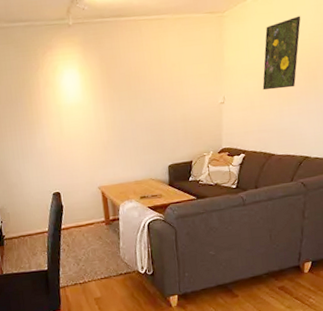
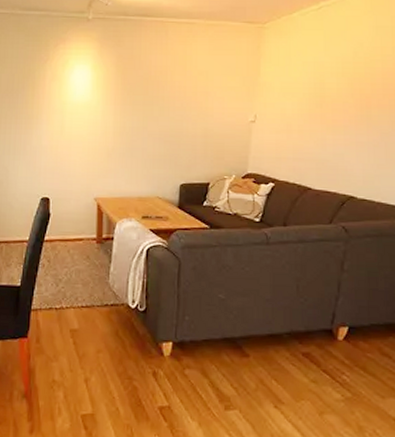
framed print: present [262,16,301,91] -> none [303,36,356,114]

